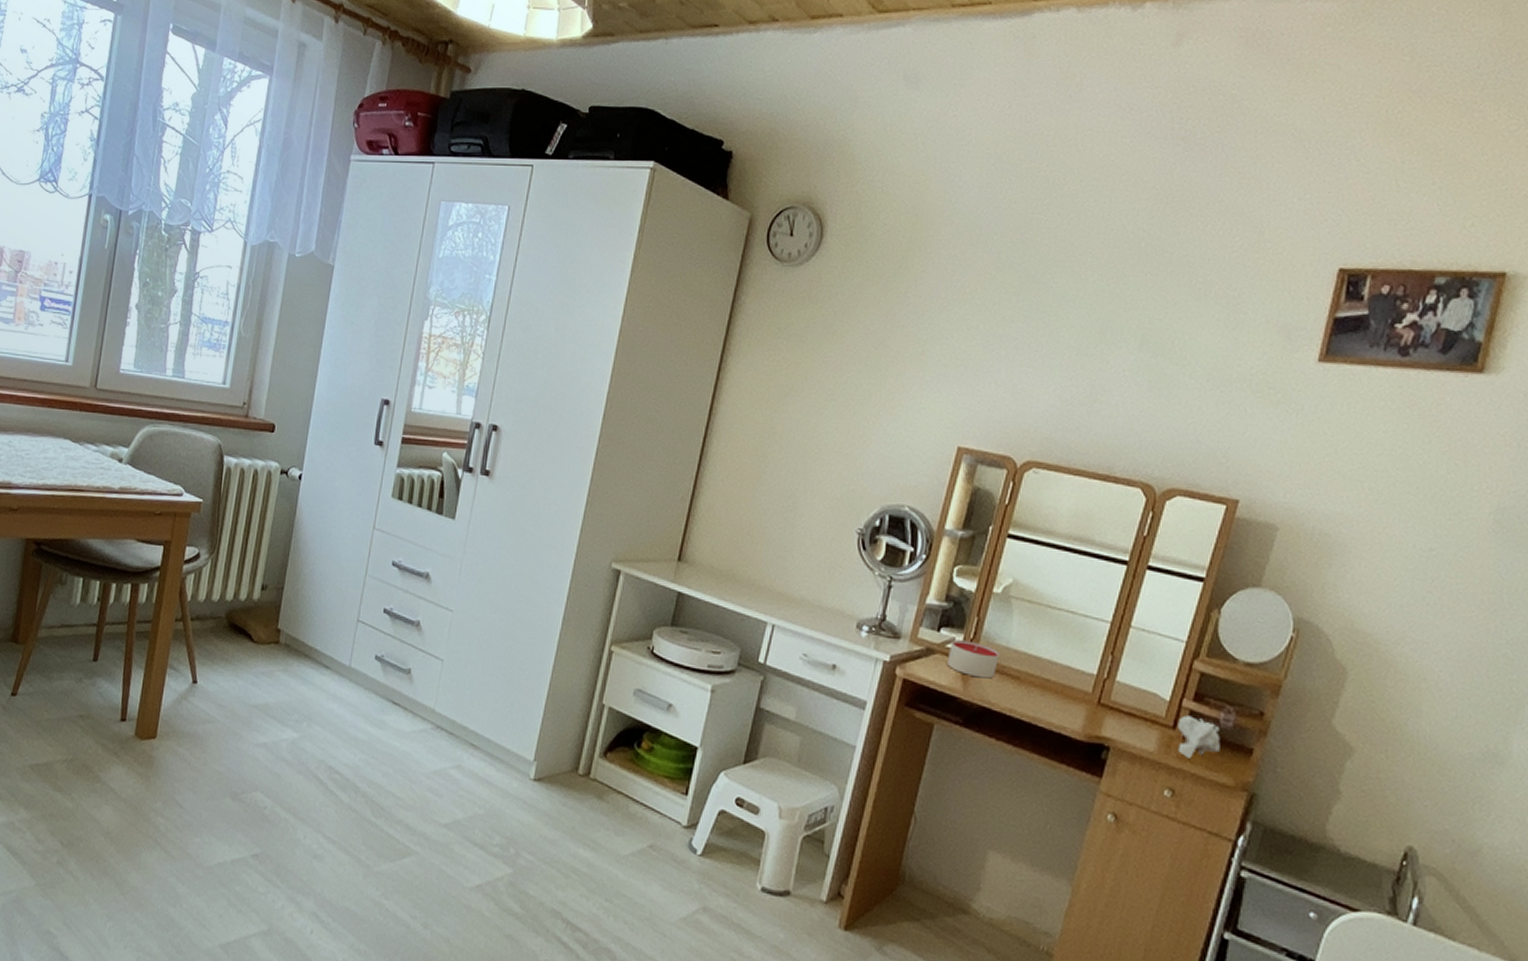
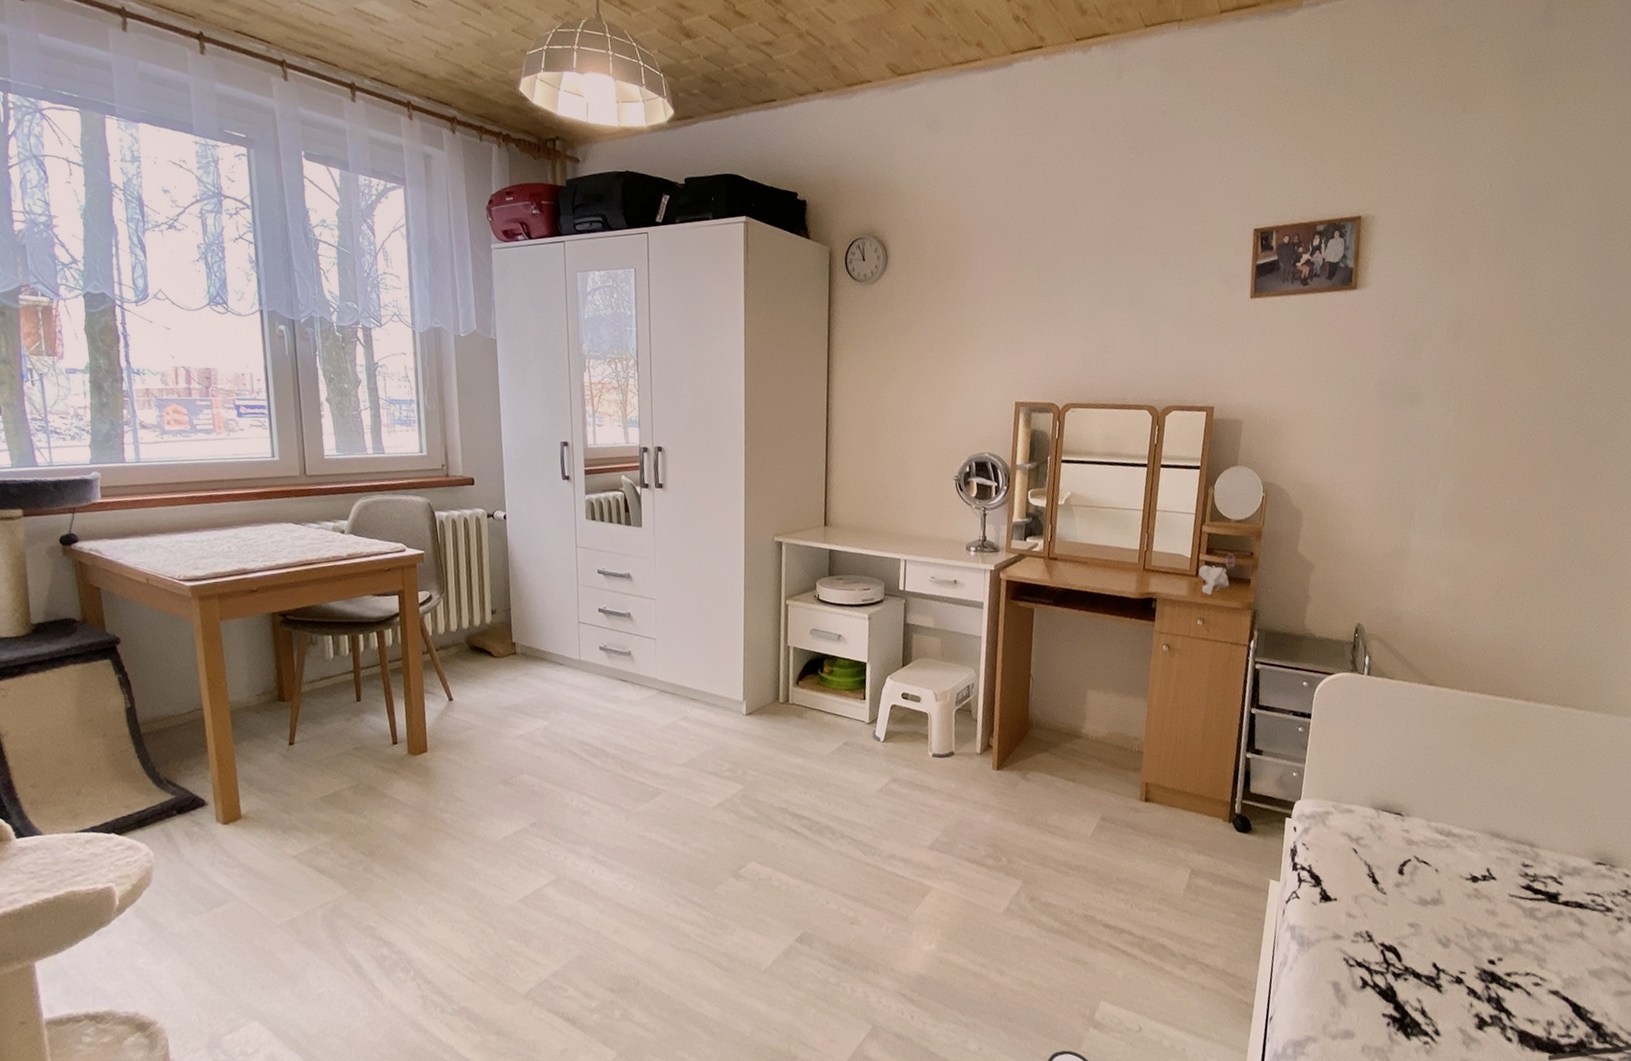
candle: present [946,640,1000,679] -> none [1034,543,1071,569]

